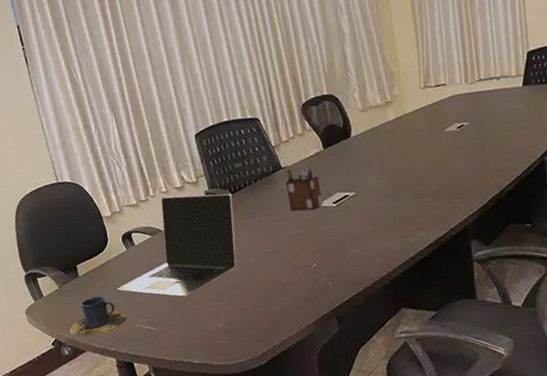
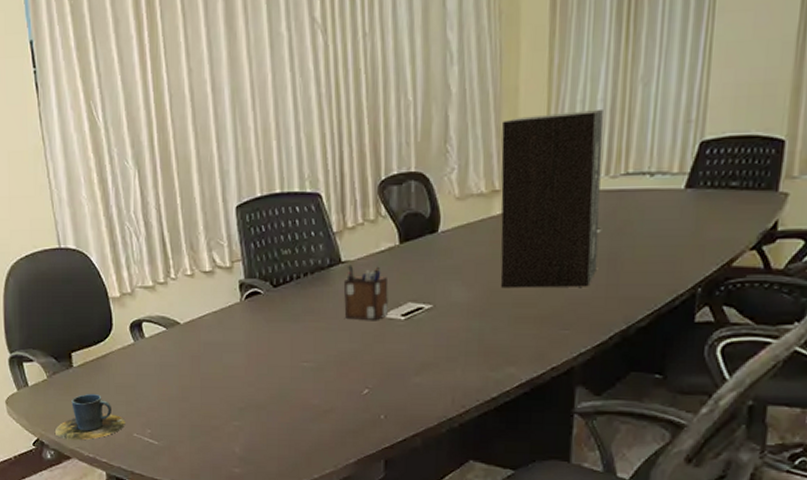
laptop: present [116,194,237,297] -> none [116,281,273,408]
speaker: none [385,35,471,174] -> present [500,108,603,289]

